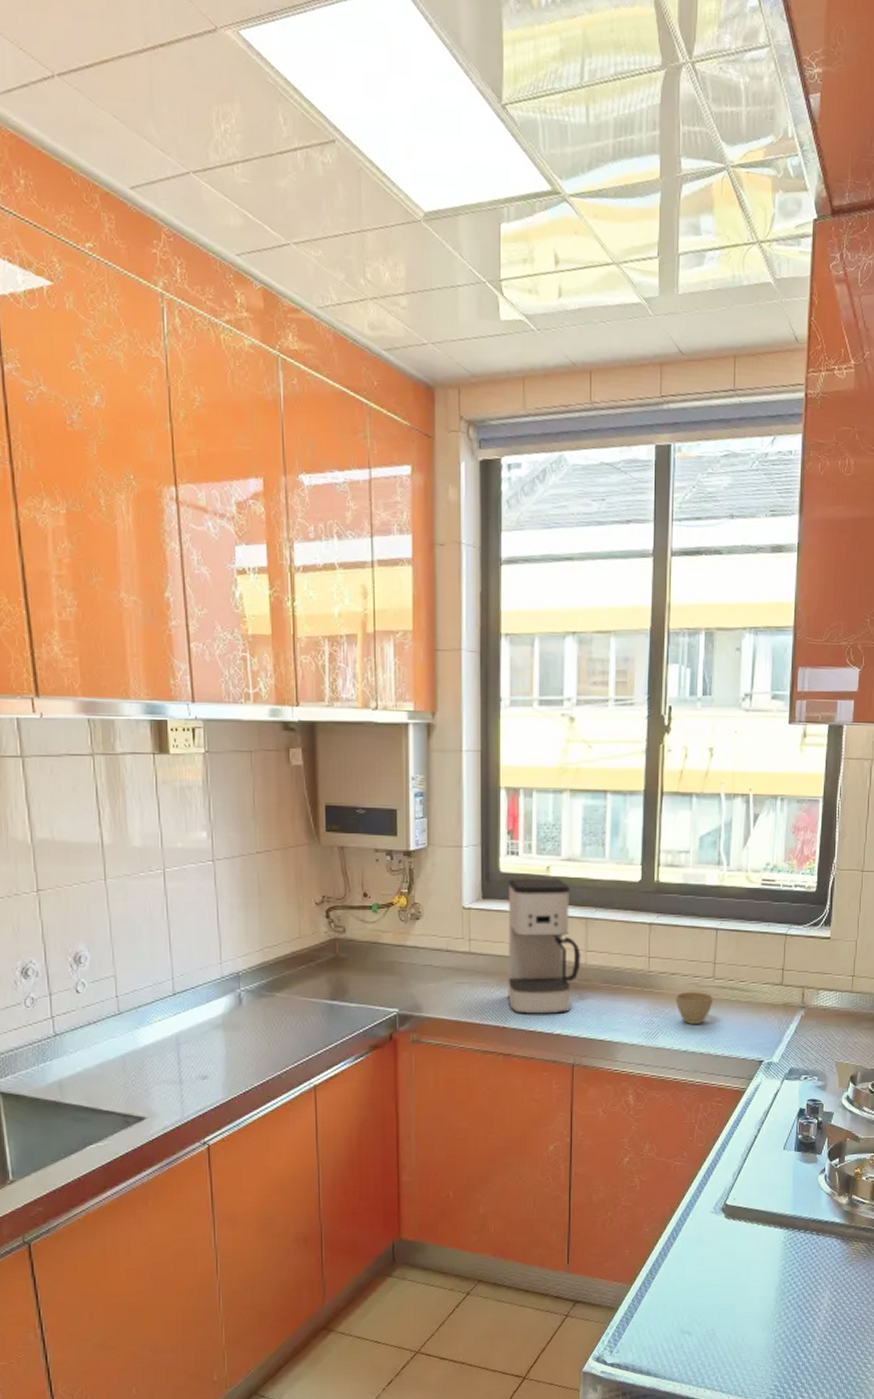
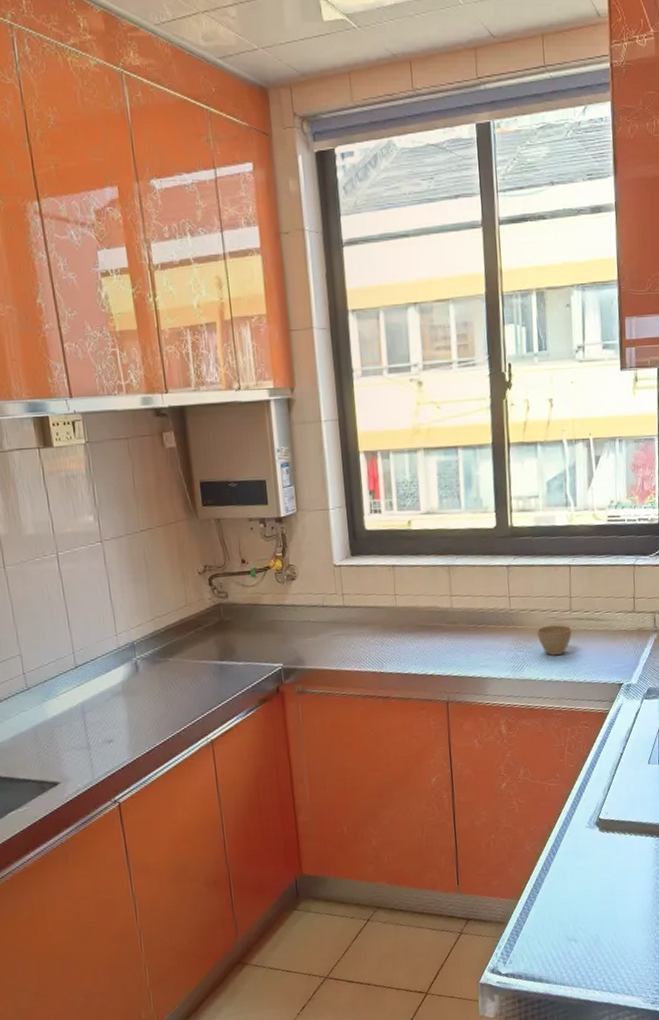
coffee maker: present [508,878,581,1014] -> none [373,530,447,659]

